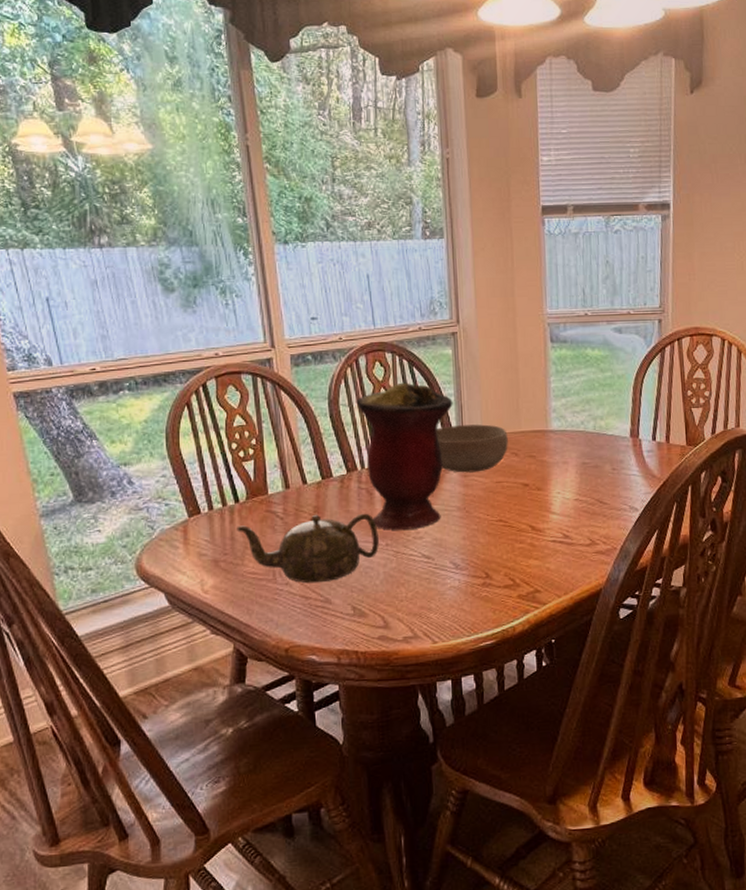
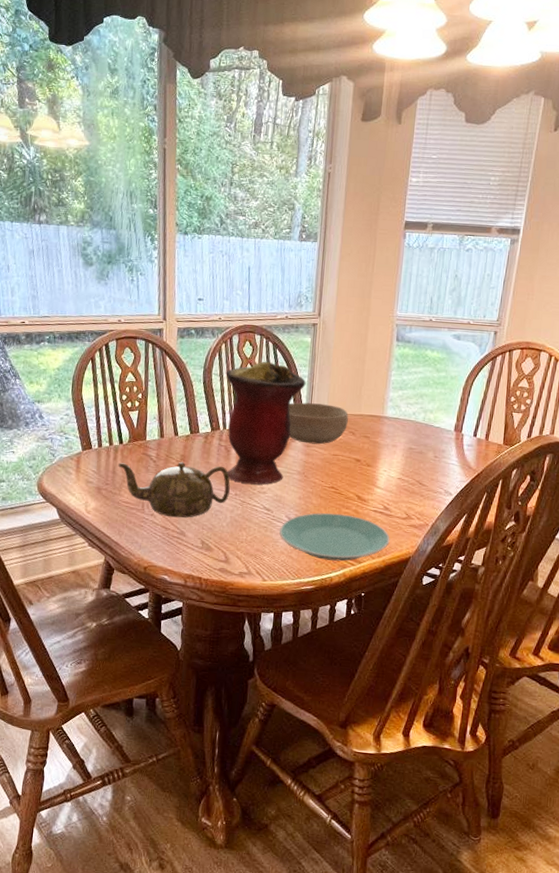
plate: none [445,550,576,607] -> present [279,513,390,562]

